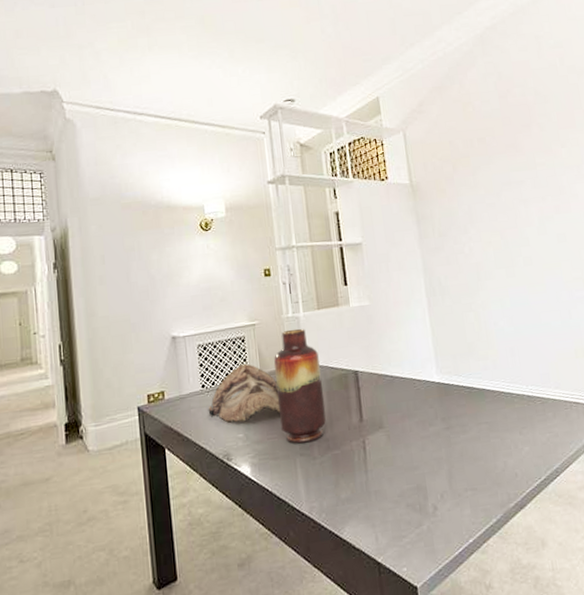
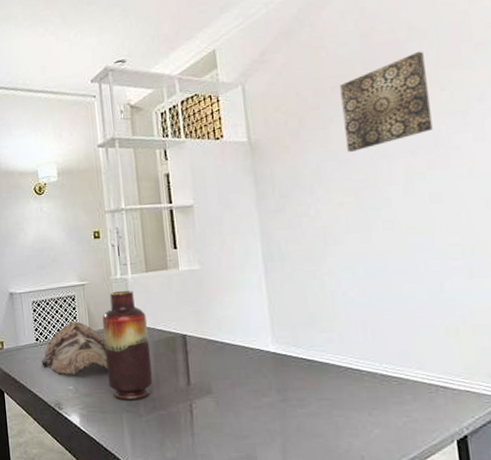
wall art: none [485,113,557,196] -> present [340,51,433,152]

